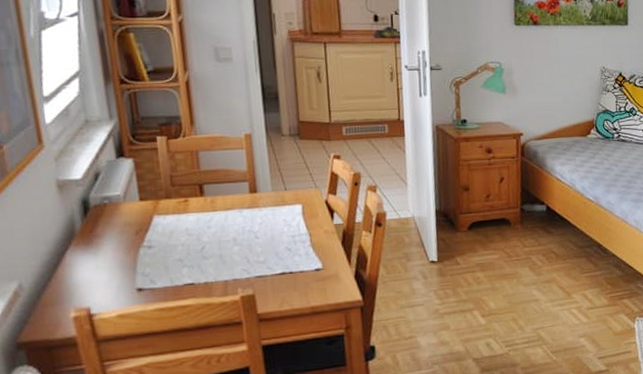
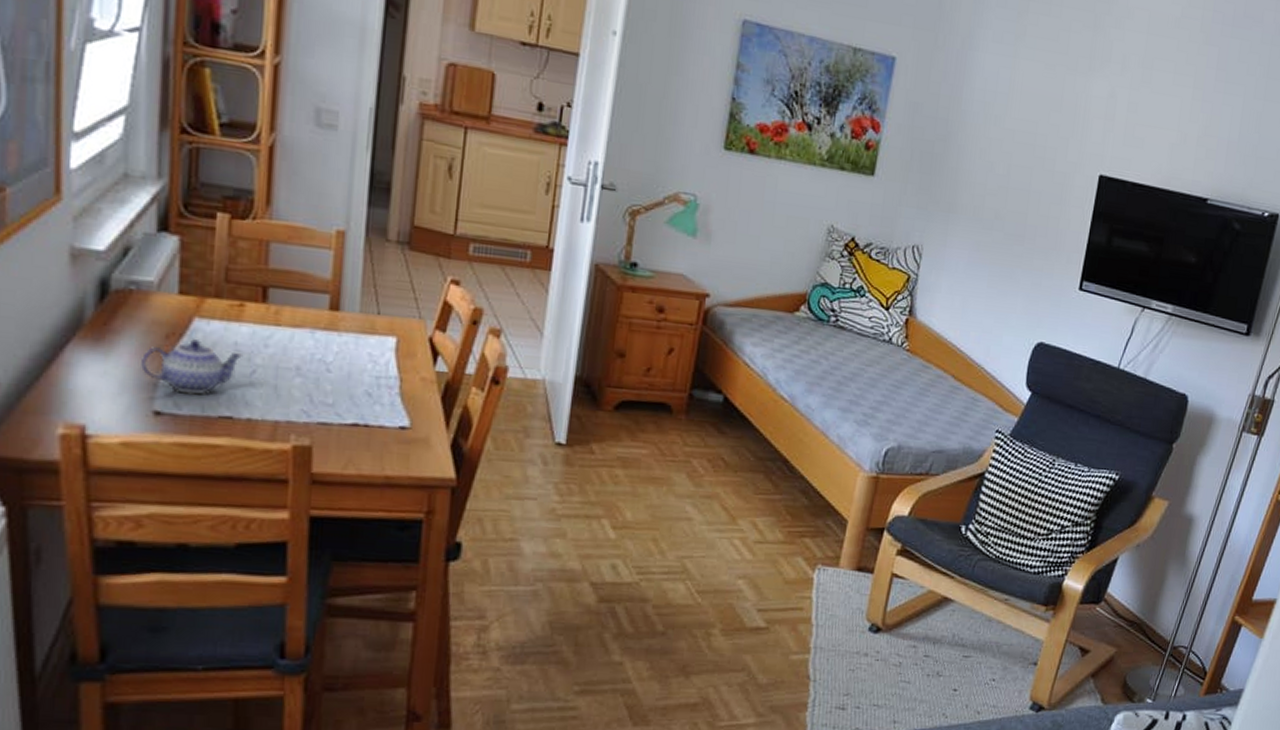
teapot: none [121,230,194,272] -> present [141,338,244,395]

